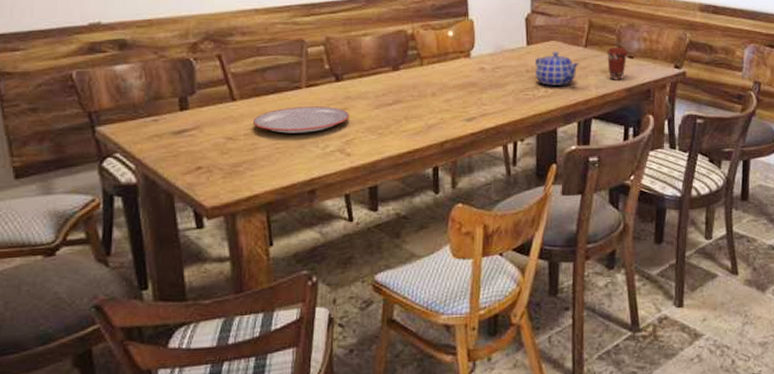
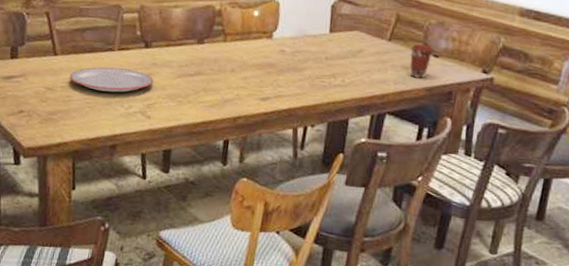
teapot: present [534,51,579,86] -> none [333,41,381,77]

